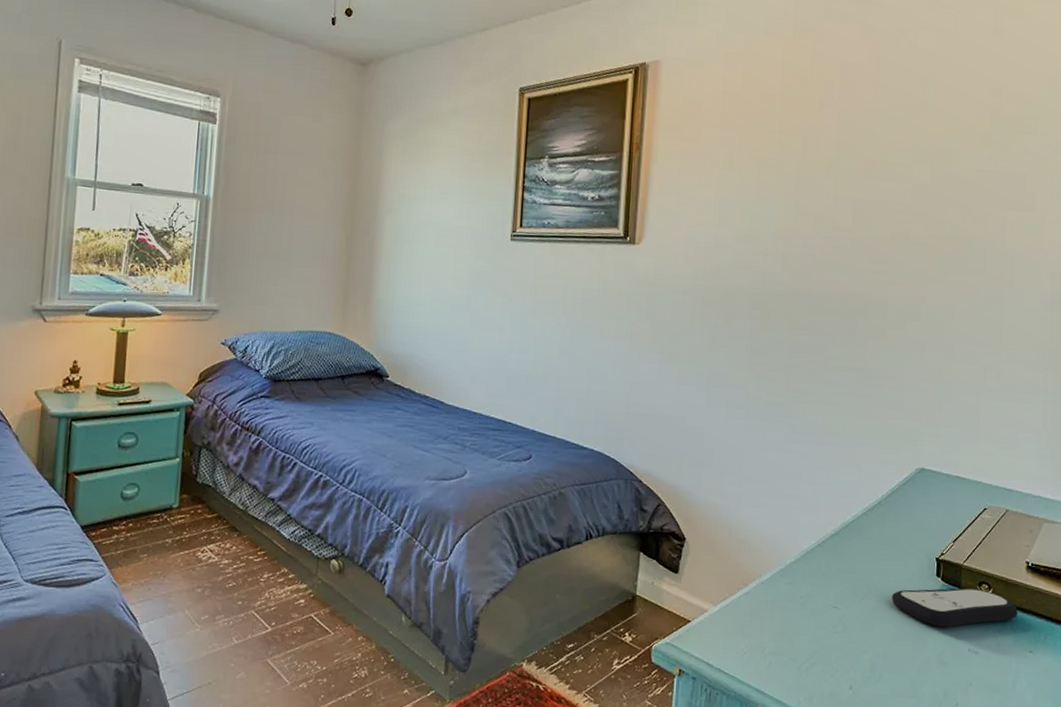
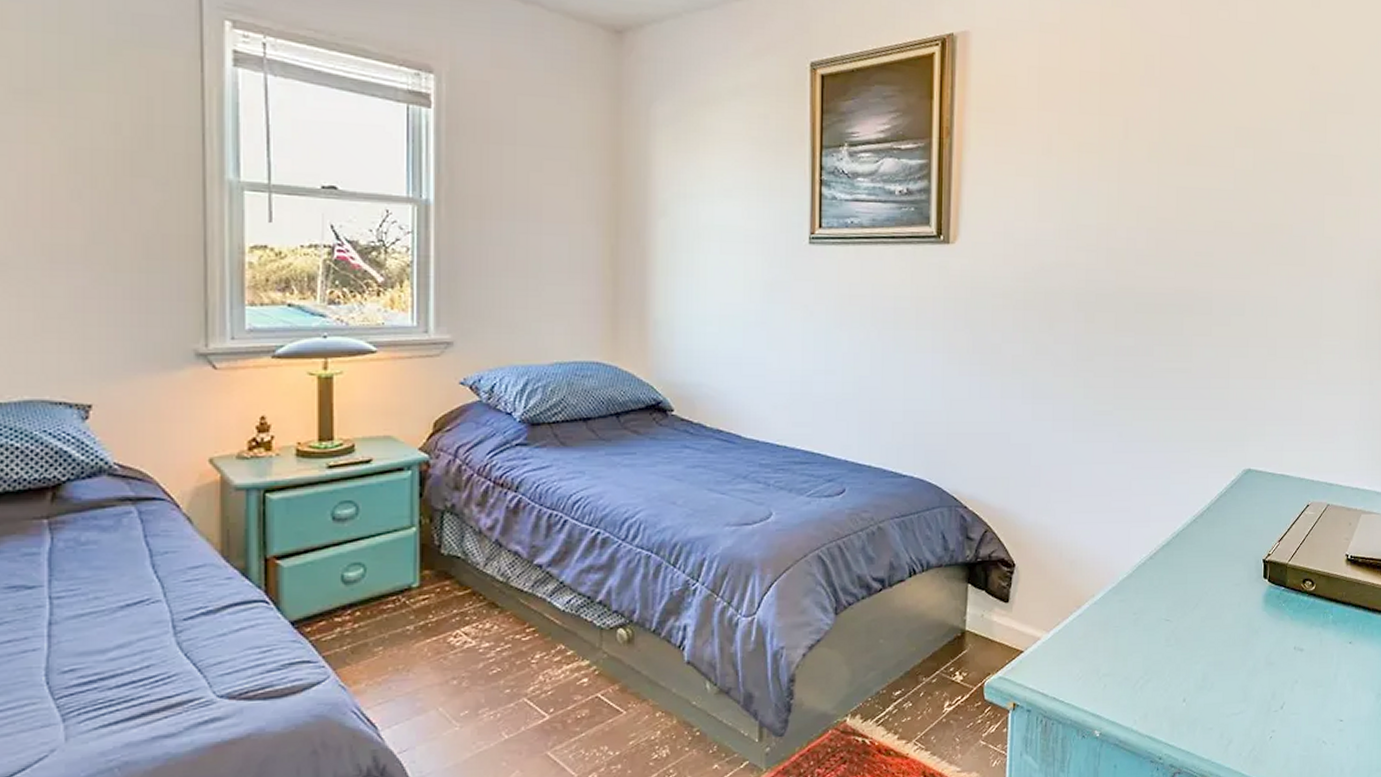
remote control: present [891,587,1018,627] -> none [1221,586,1339,628]

